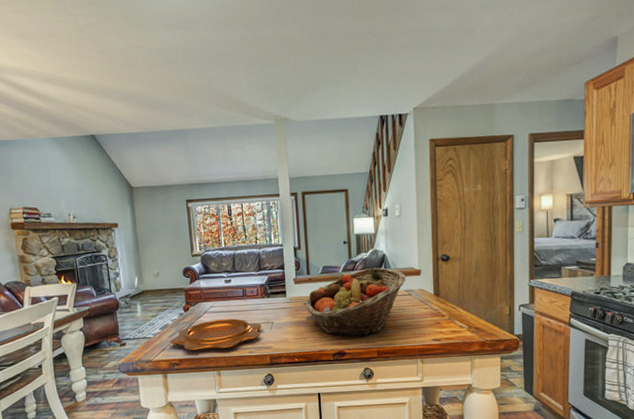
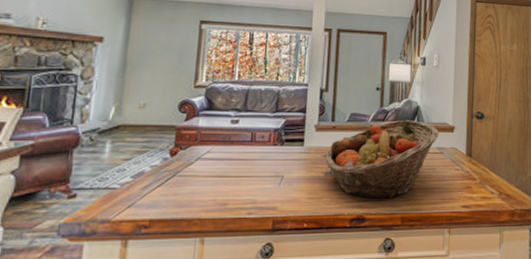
decorative bowl: present [170,318,263,351] -> none [142,169,270,209]

